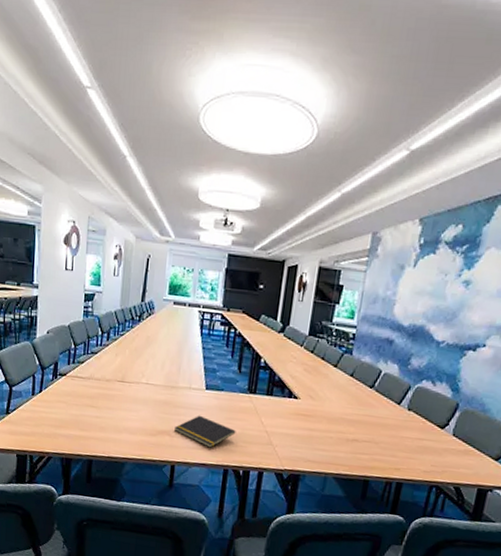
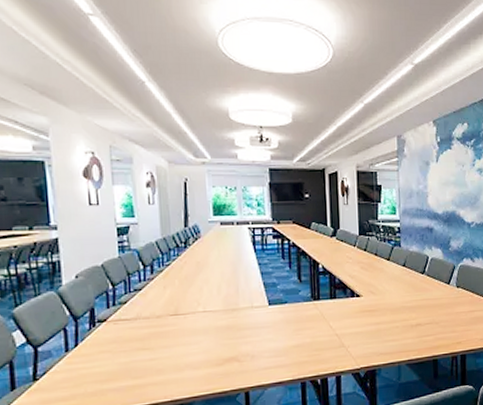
notepad: present [174,415,236,448] -> none [242,332,307,364]

